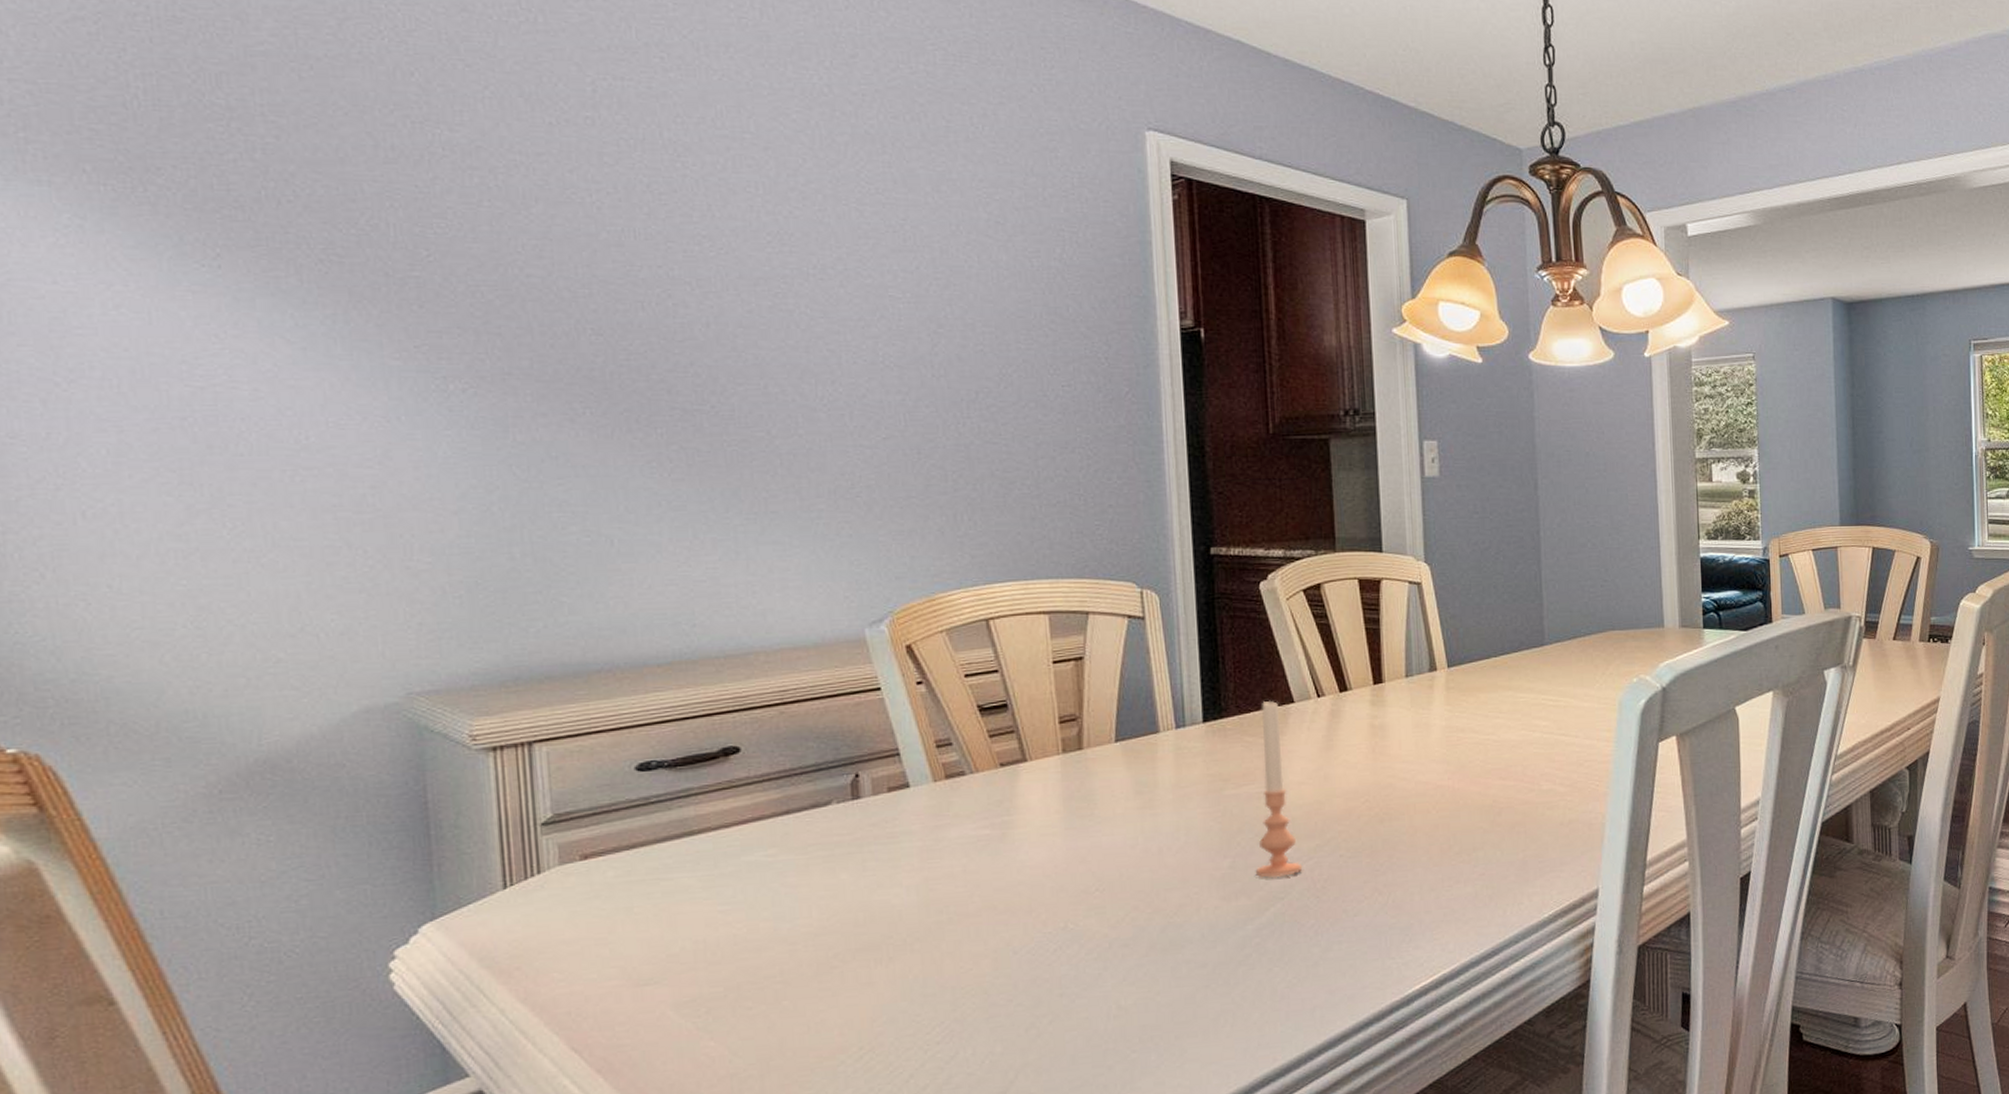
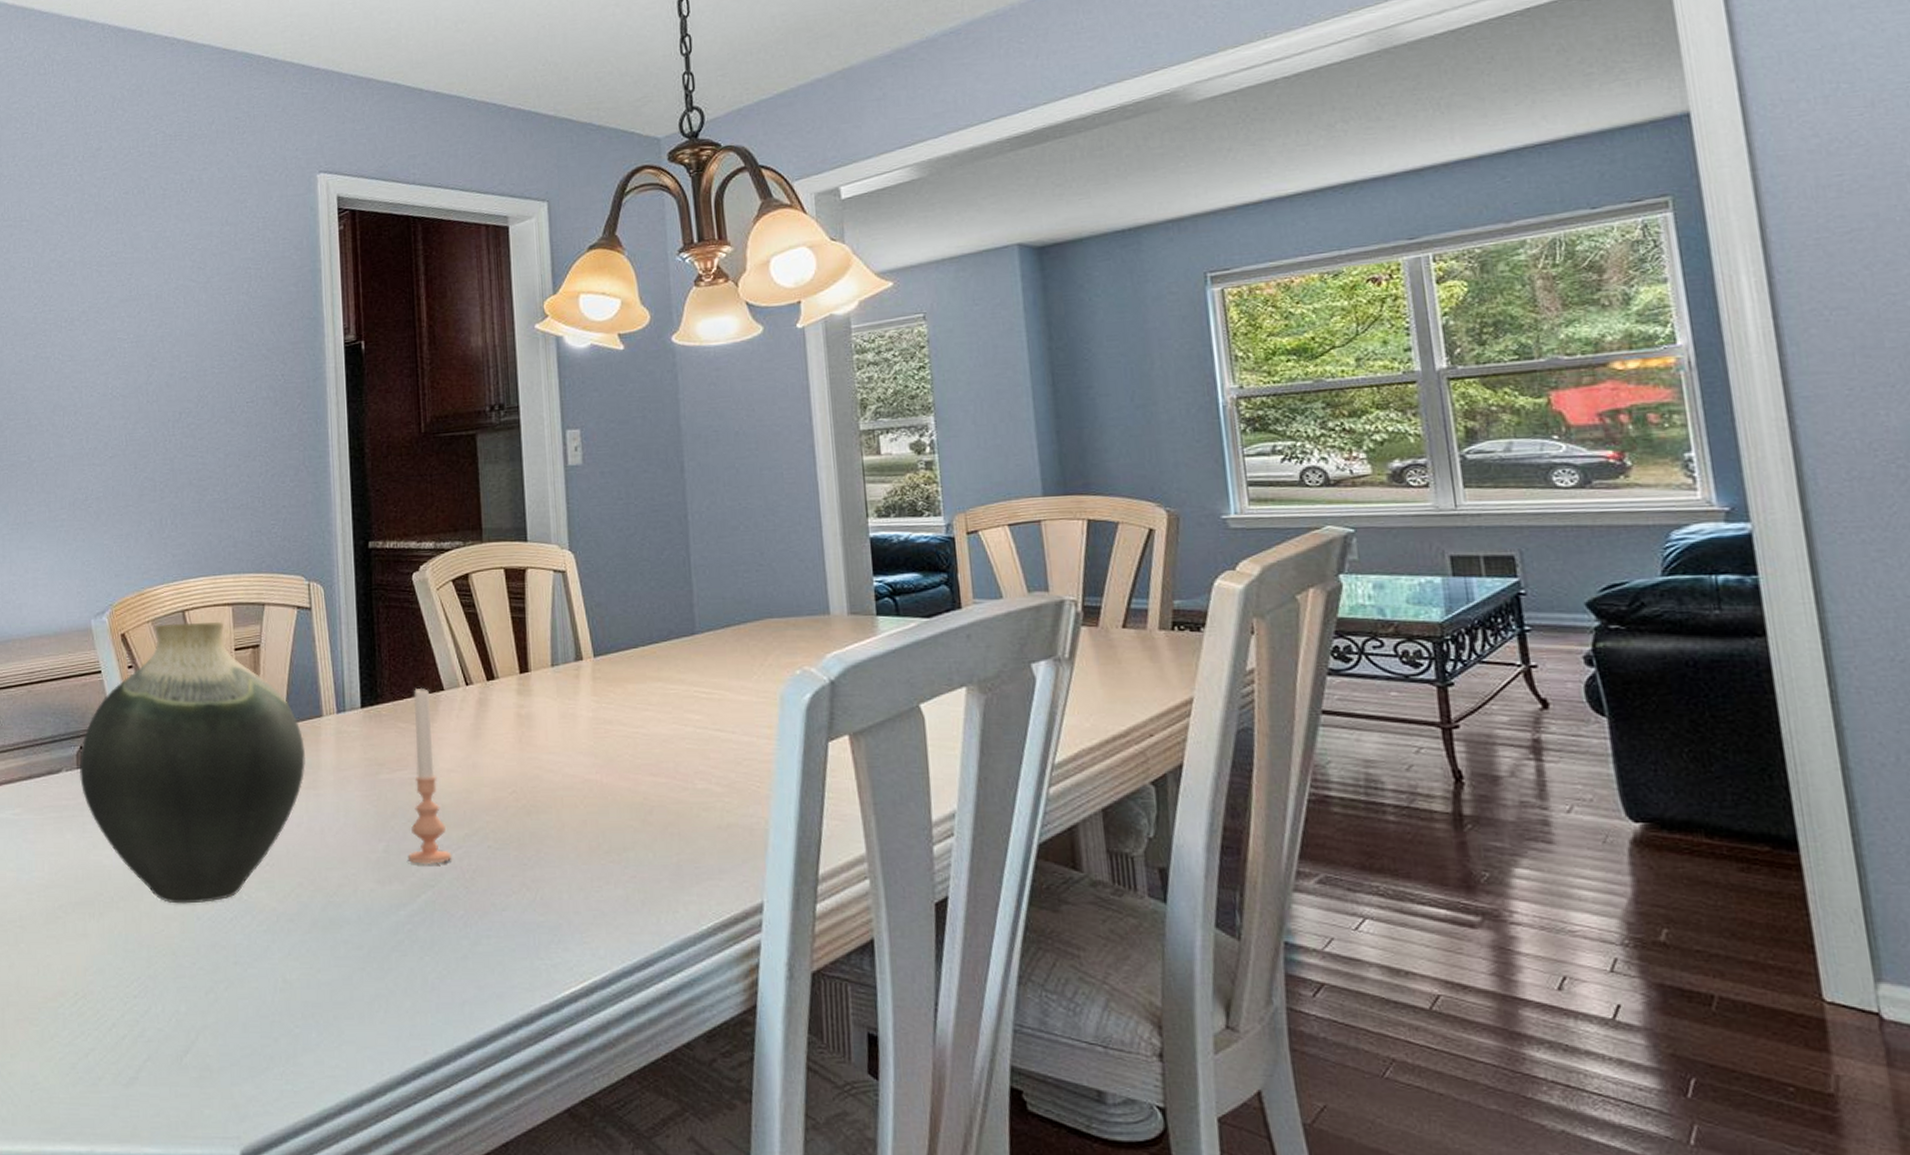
vase: none [855,631,1140,940] -> present [79,621,305,904]

